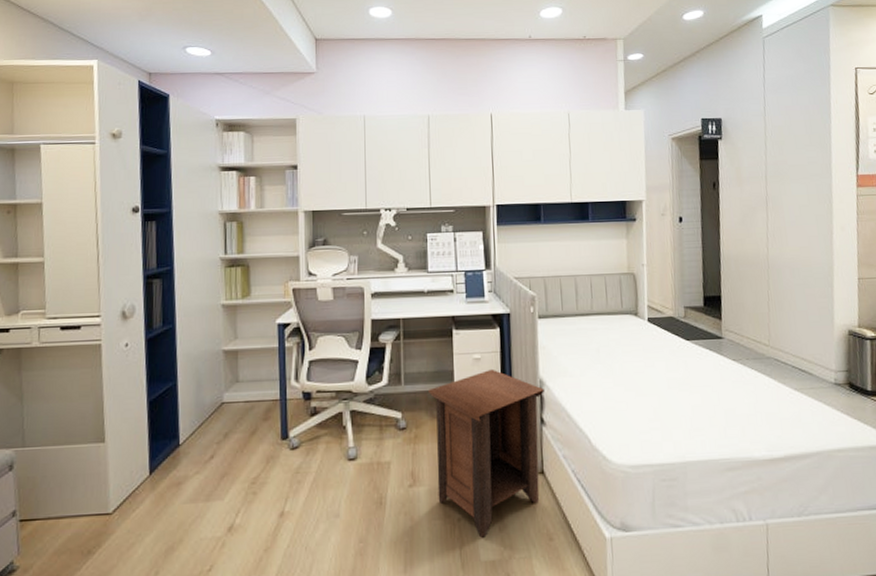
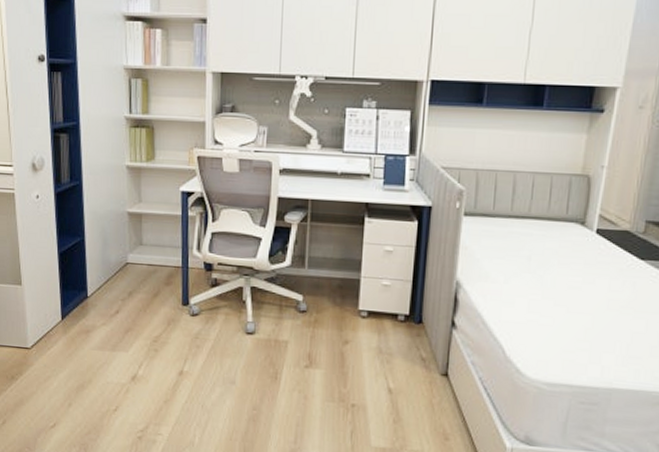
nightstand: present [429,369,544,538] -> none [333,263,460,426]

